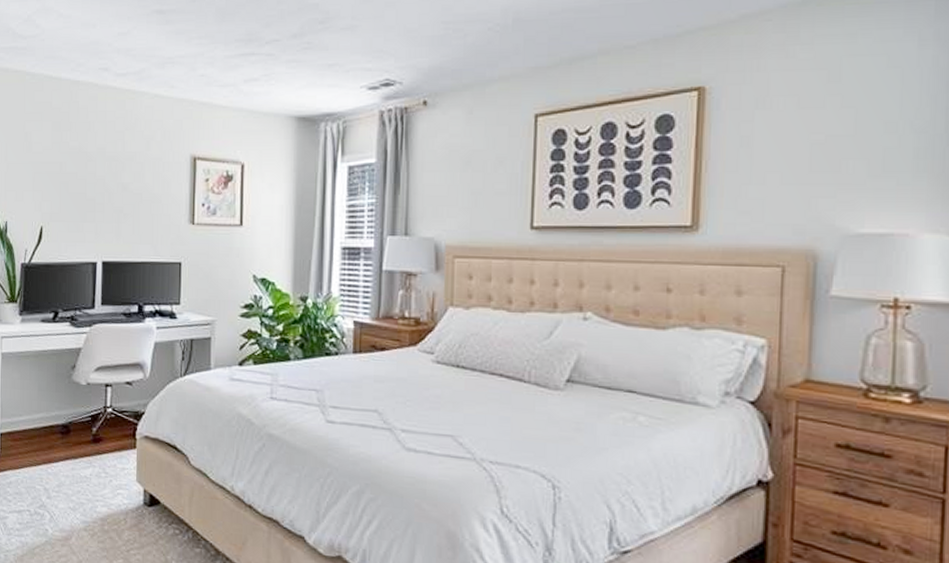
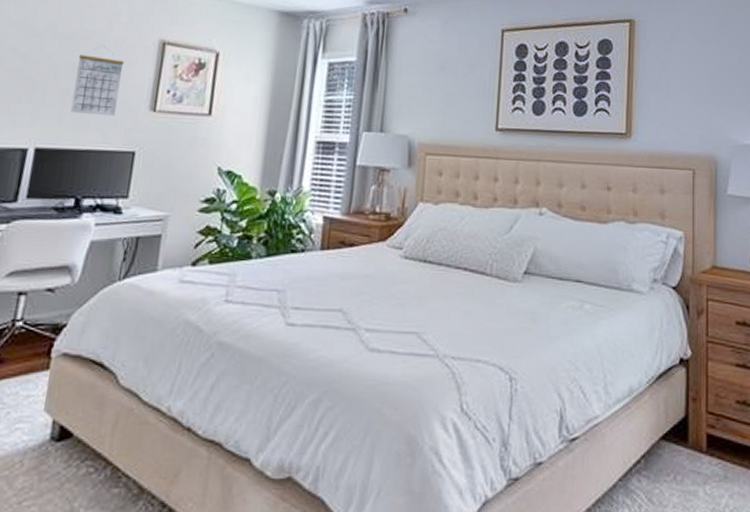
calendar: none [125,166,163,231] -> present [70,46,124,117]

